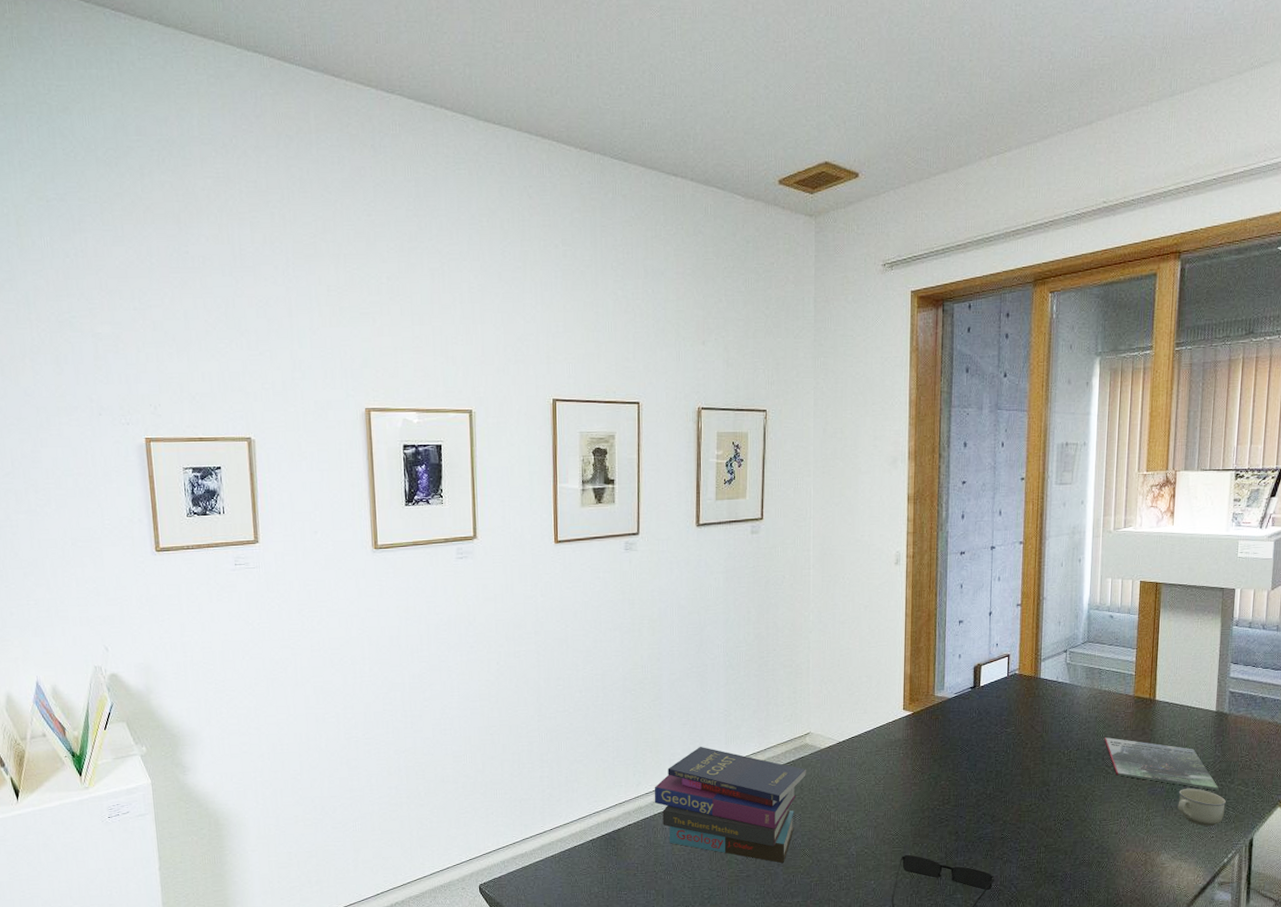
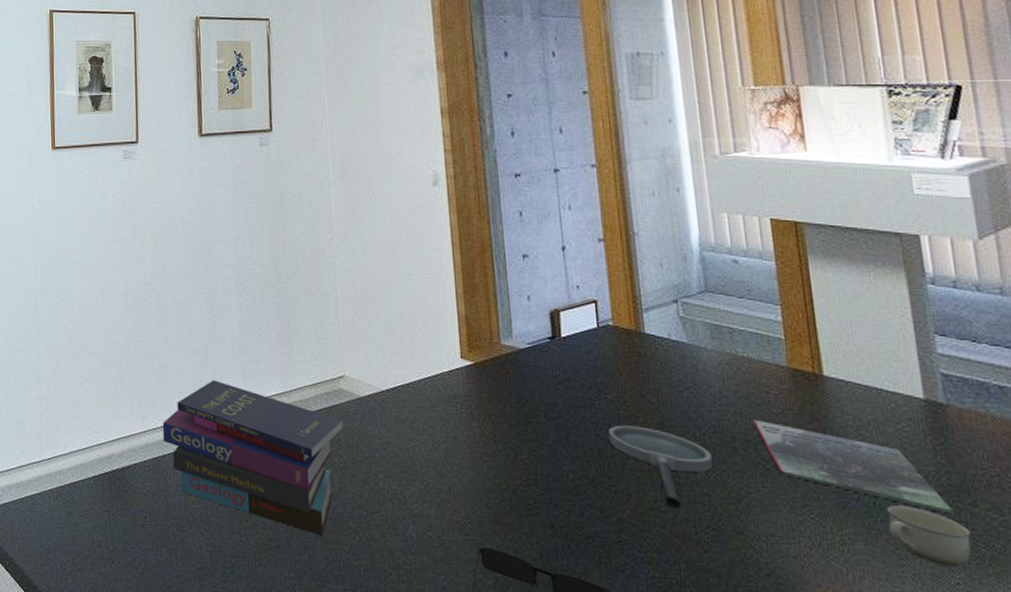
magnifying glass: none [1005,750,1073,810] -> present [609,425,713,510]

